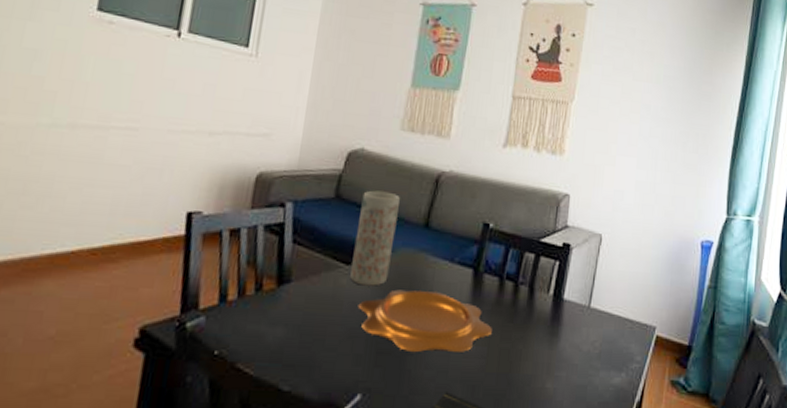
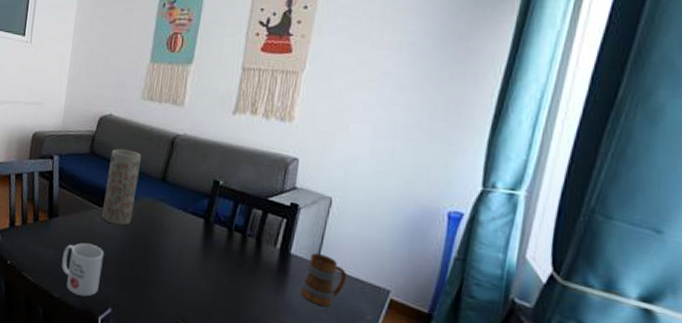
mug: none [294,313,352,384] -> present [61,242,104,297]
decorative bowl: present [357,289,492,353] -> none [108,230,221,288]
mug: none [574,296,618,353] -> present [301,253,347,307]

